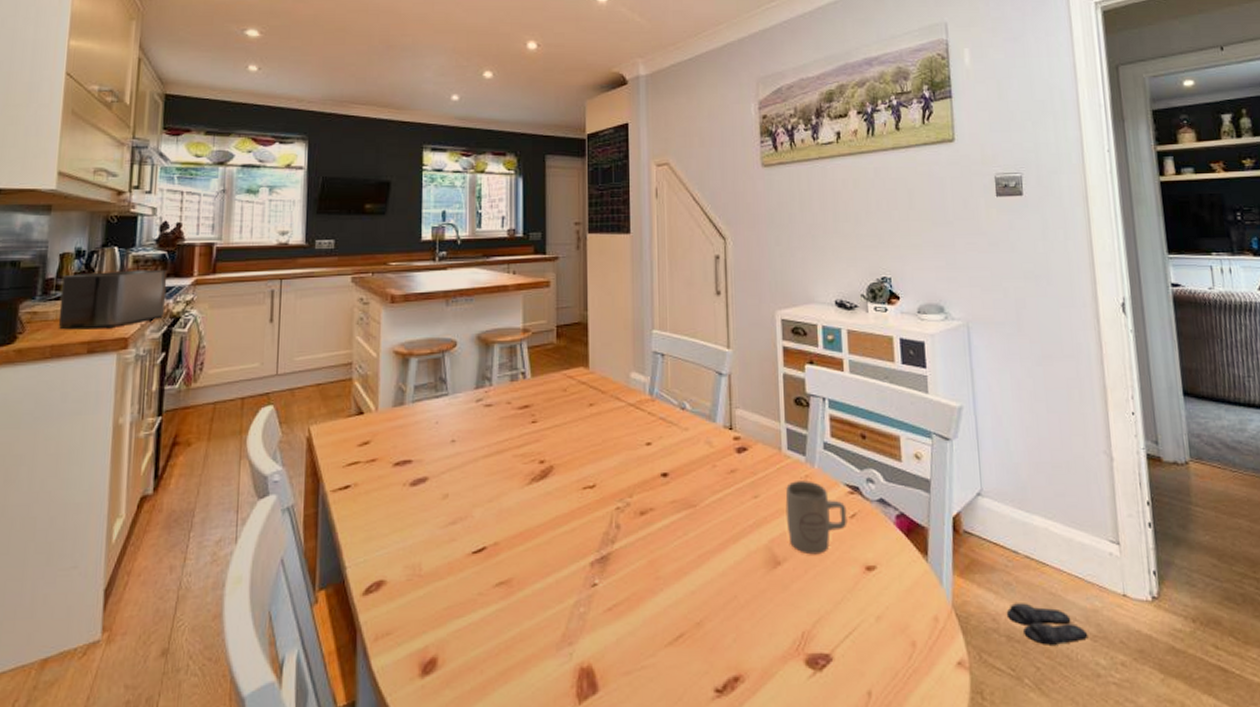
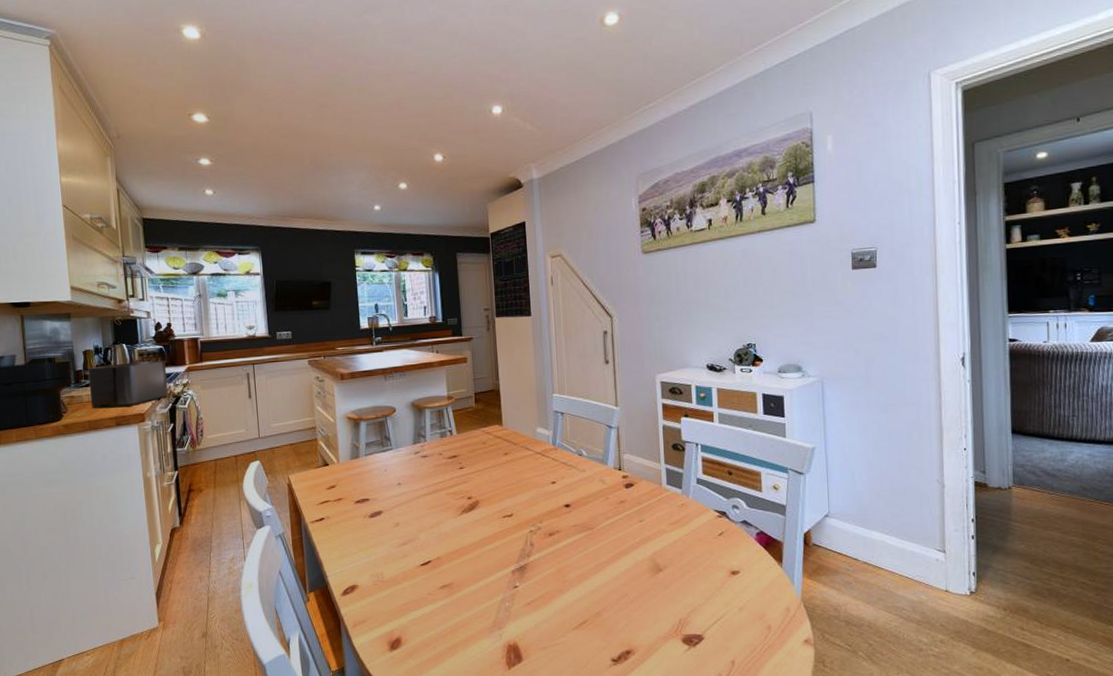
mug: present [785,481,847,555] -> none [665,508,716,564]
slippers: present [1006,603,1088,645] -> none [846,597,914,628]

